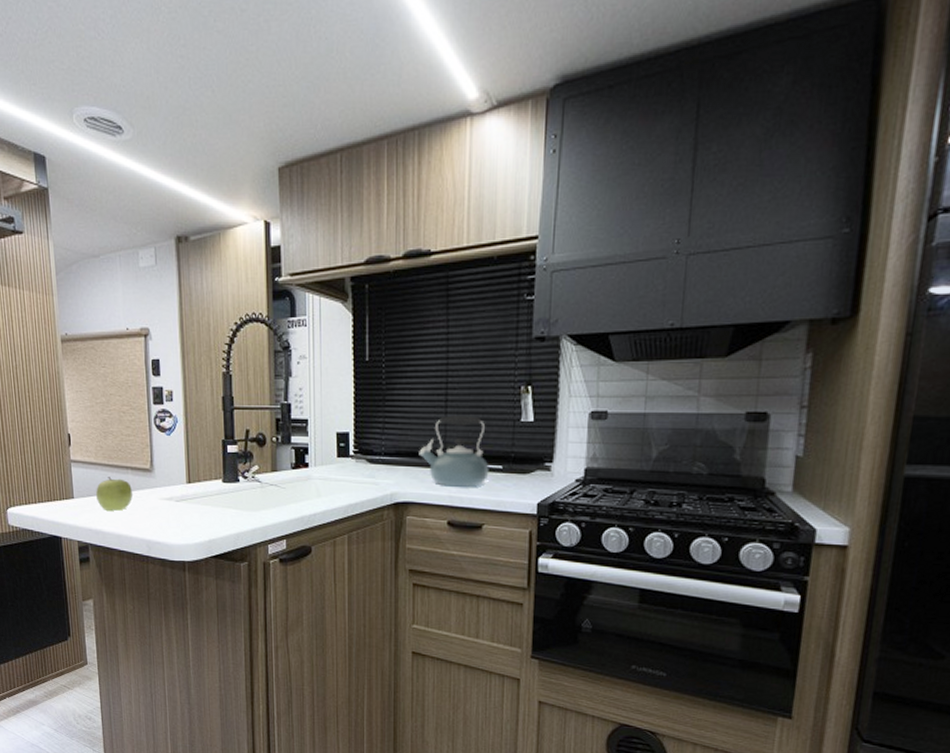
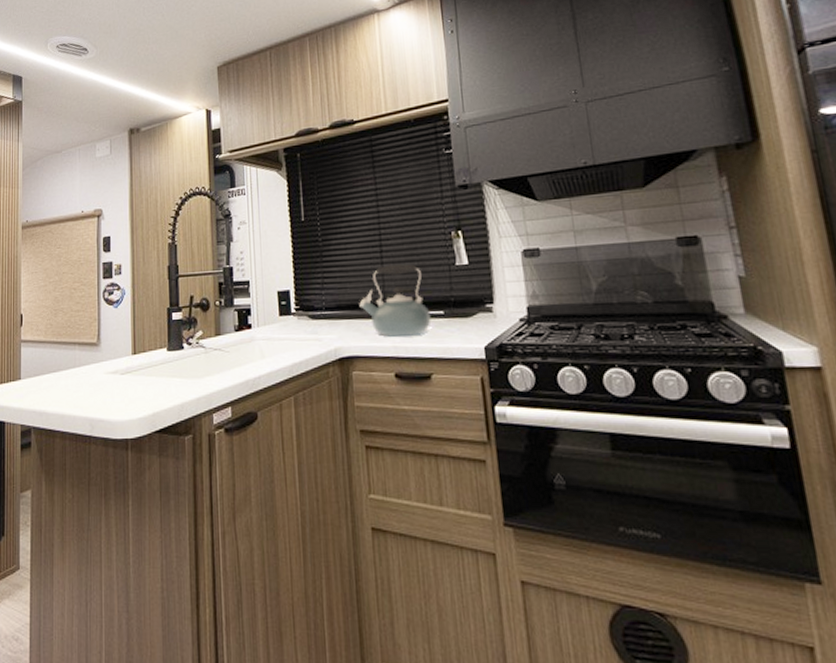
fruit: present [96,477,133,511] -> none [43,354,79,390]

